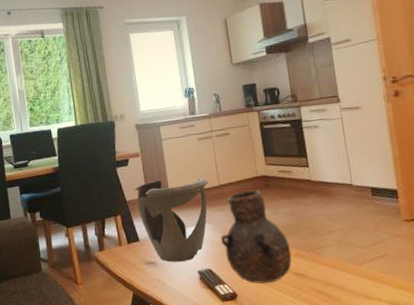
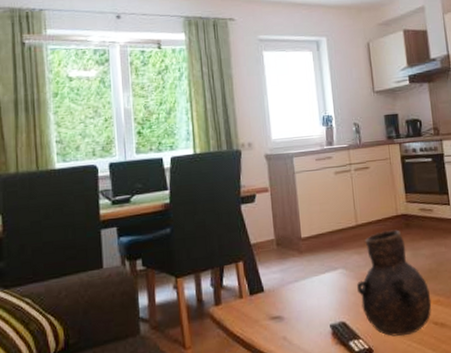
decorative bowl: present [134,178,209,262] -> none [260,216,345,316]

